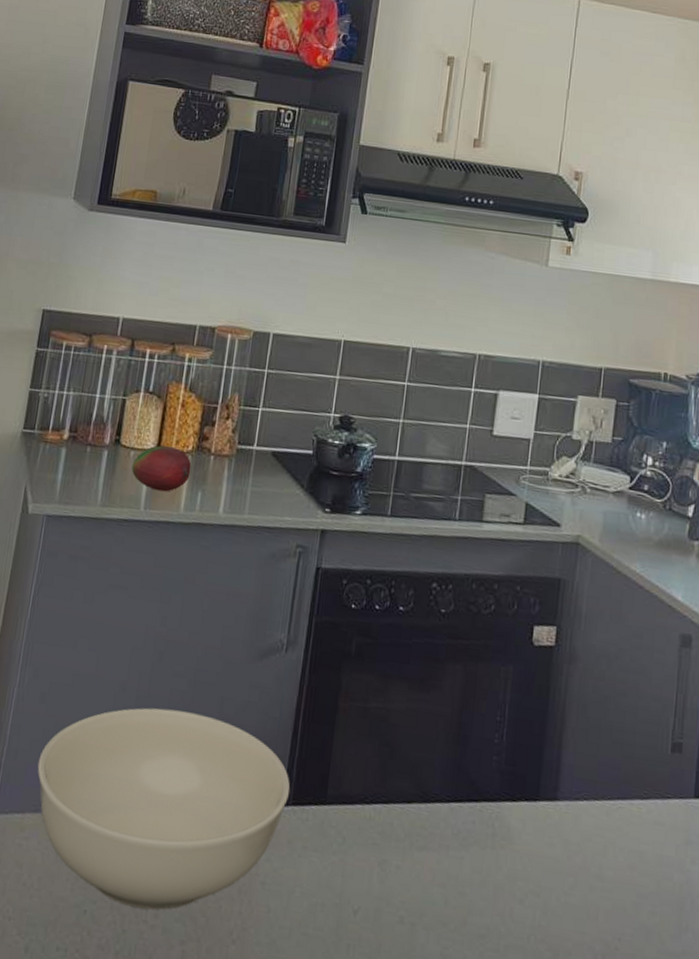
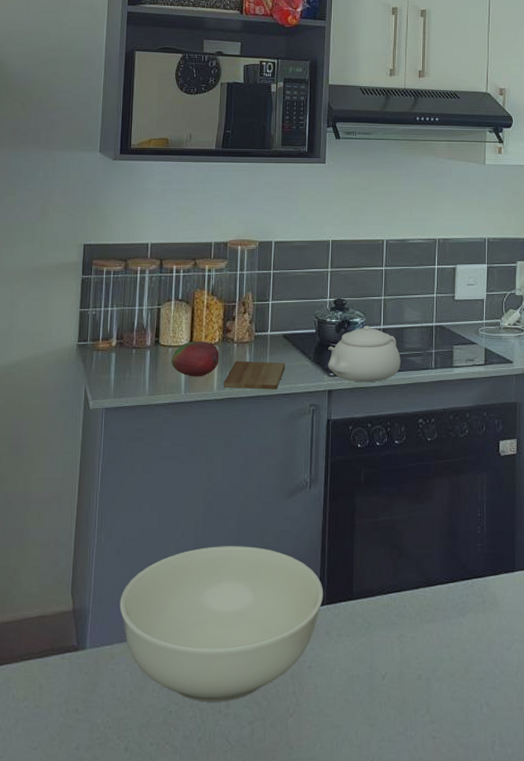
cutting board: none [191,477,272,521] -> present [223,360,286,390]
teapot: none [324,454,417,528] -> present [328,326,401,383]

